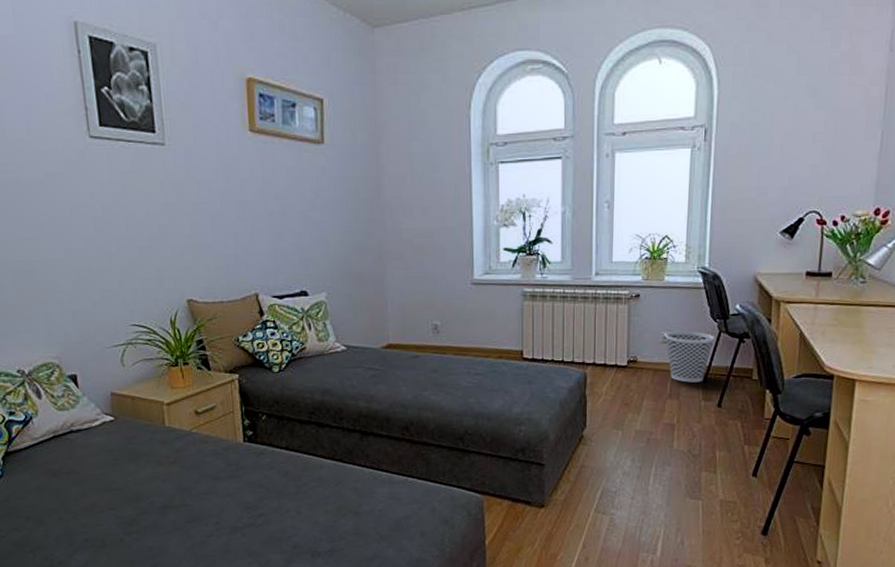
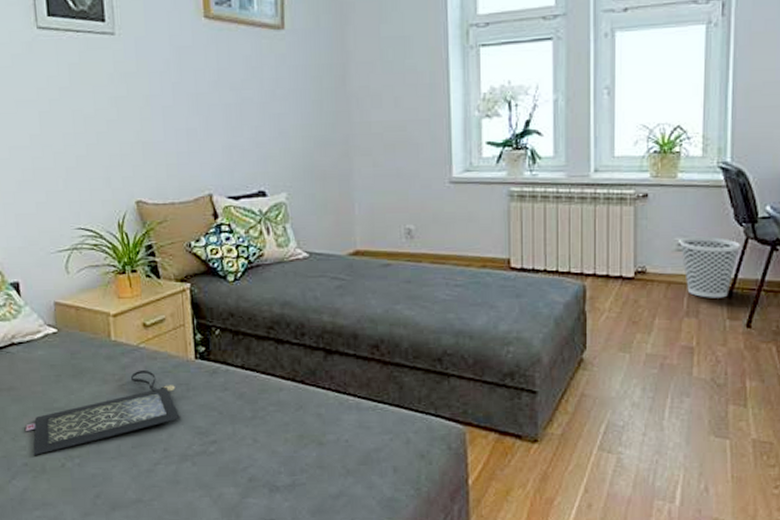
clutch bag: none [85,452,230,532] -> present [25,369,180,455]

